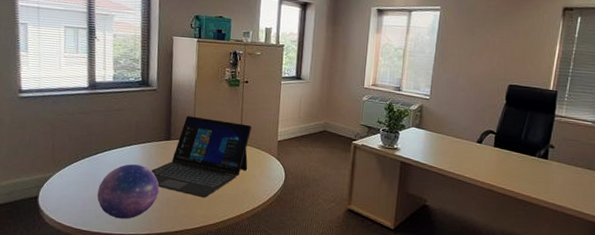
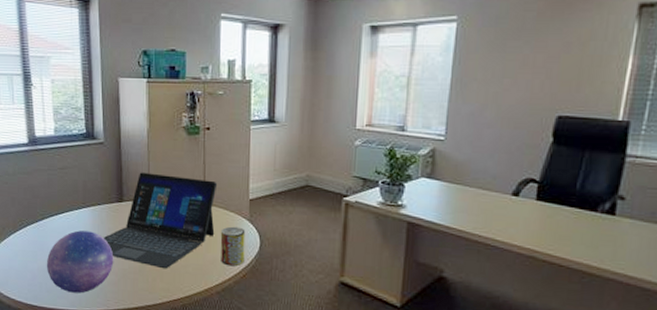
beverage can: none [252,162,273,195] -> present [220,226,246,266]

